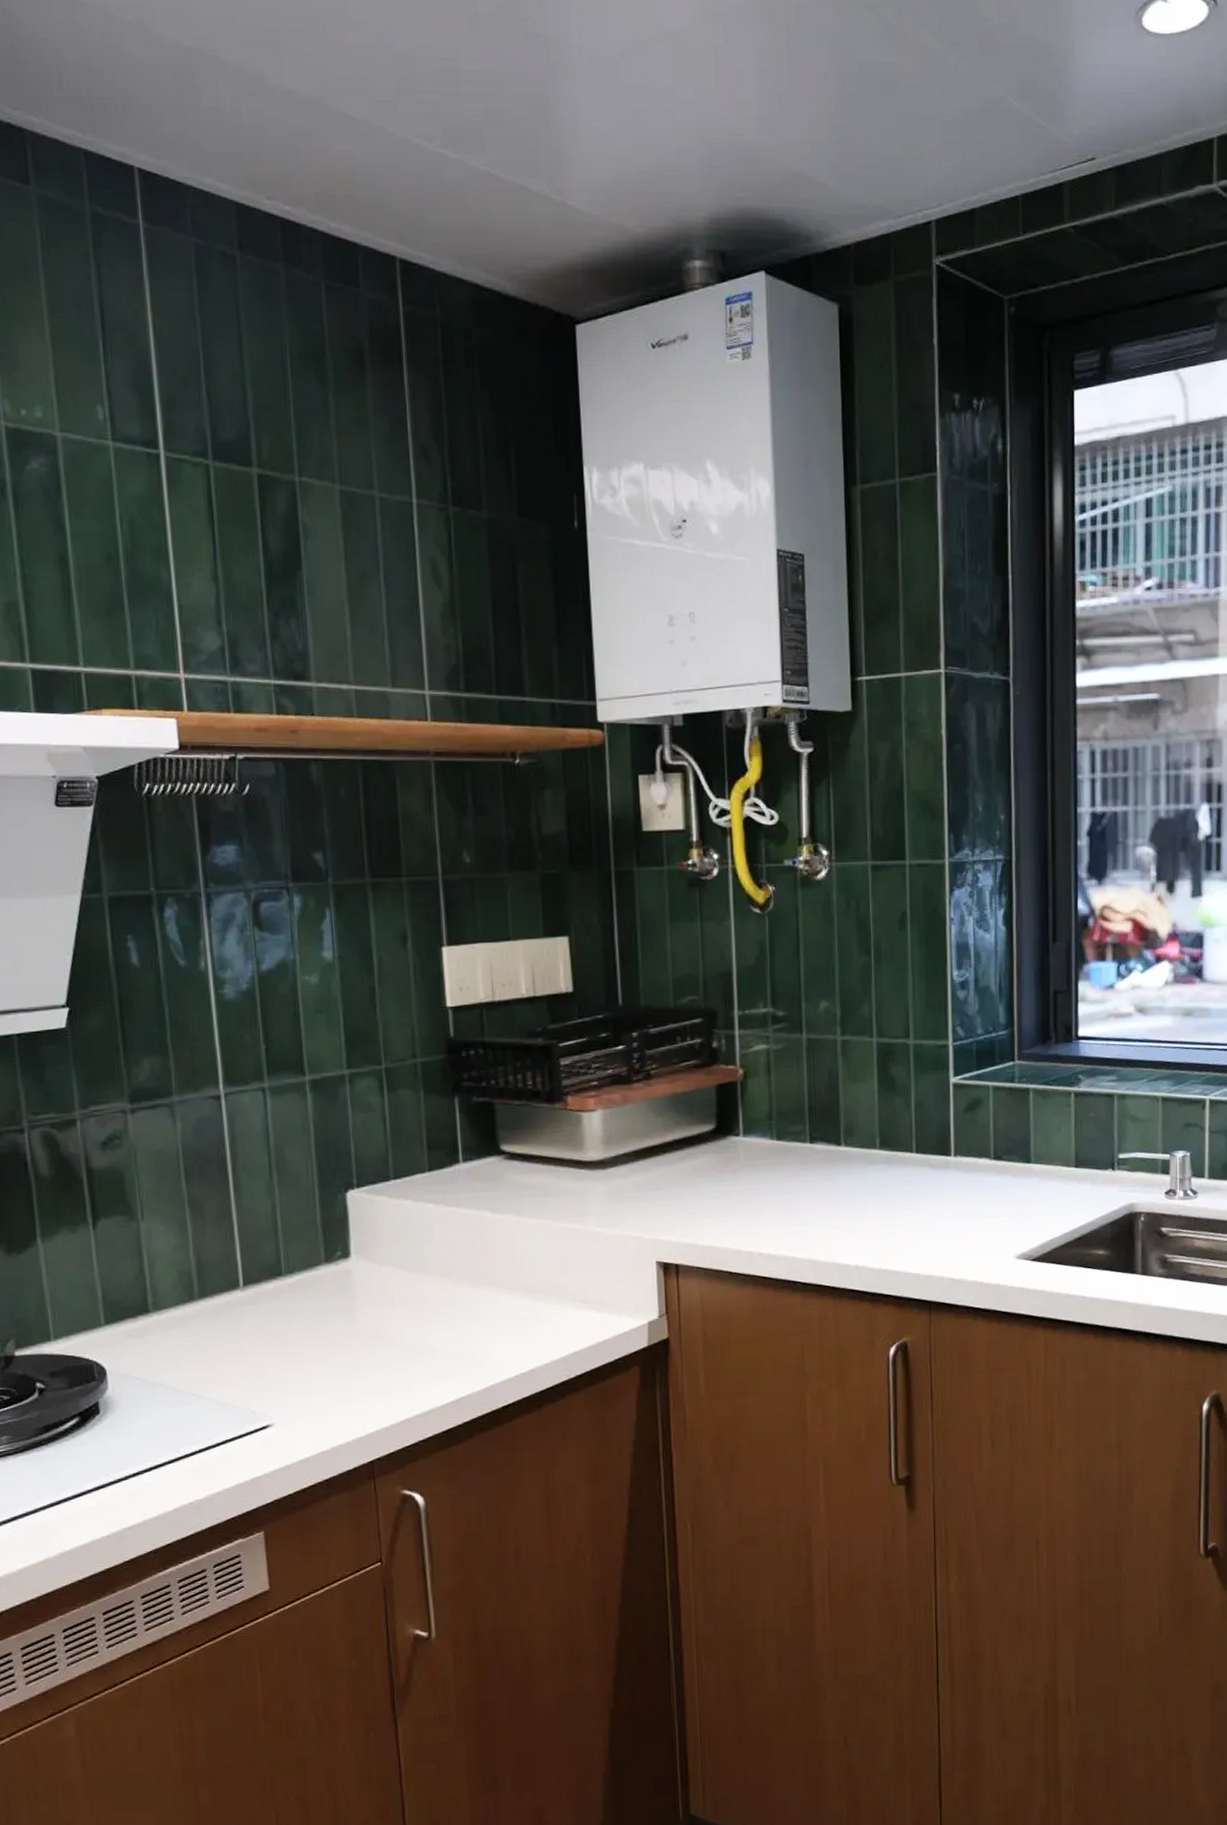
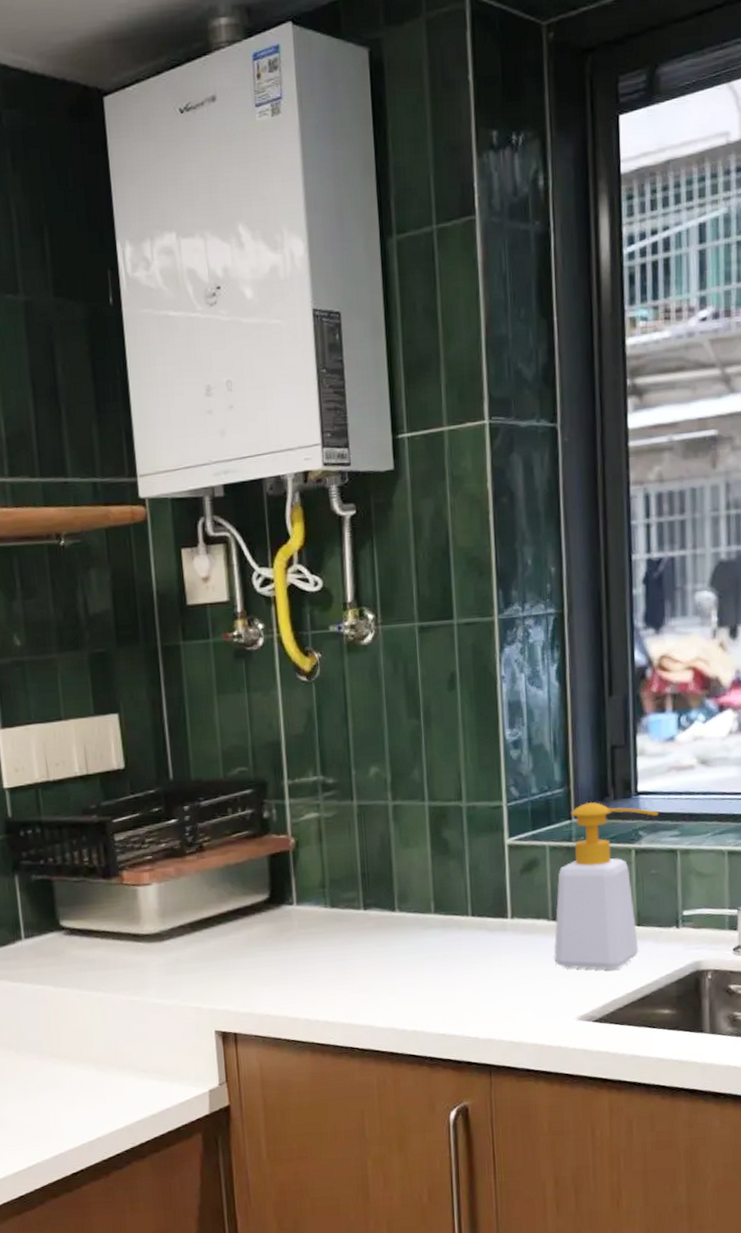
soap bottle: none [995,1044,1097,1210] -> present [554,801,659,970]

